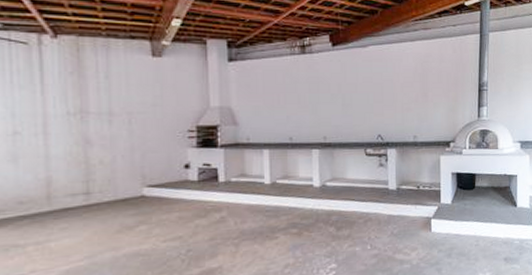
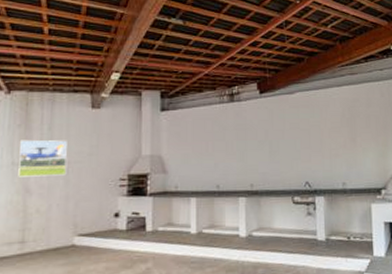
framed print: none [75,88,130,128] -> present [18,139,67,177]

